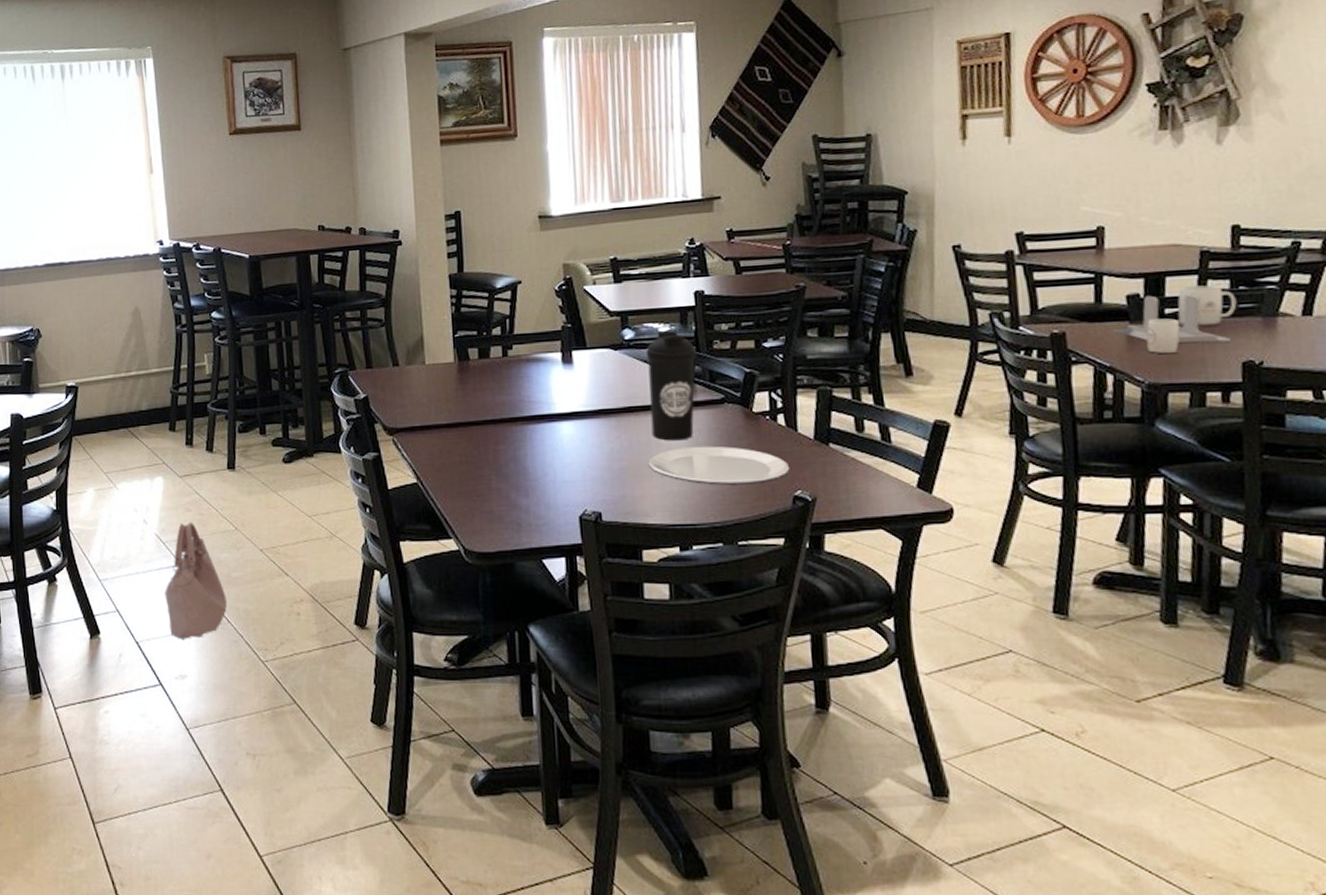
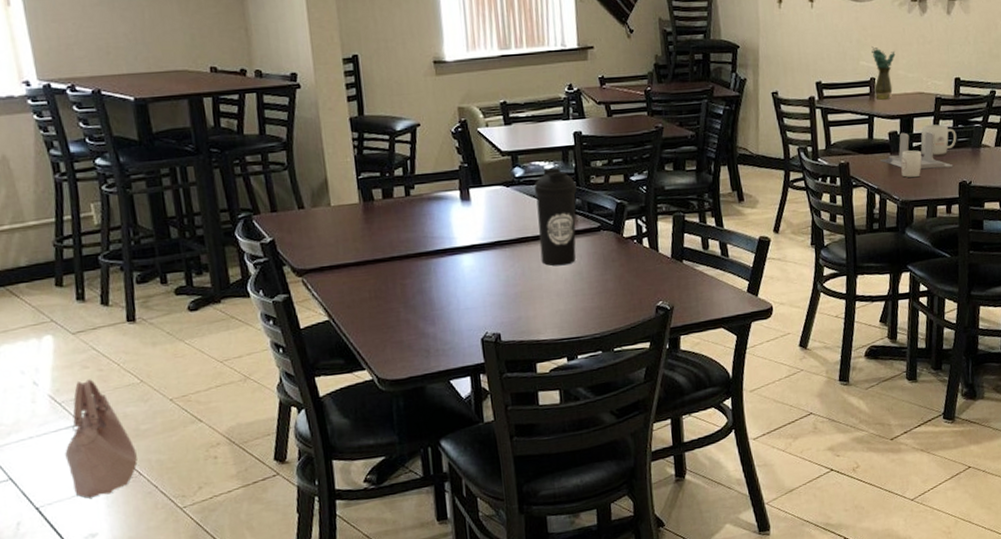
plate: present [648,446,790,485] -> none [538,268,654,302]
vase: none [1098,188,1136,255] -> present [871,46,896,101]

